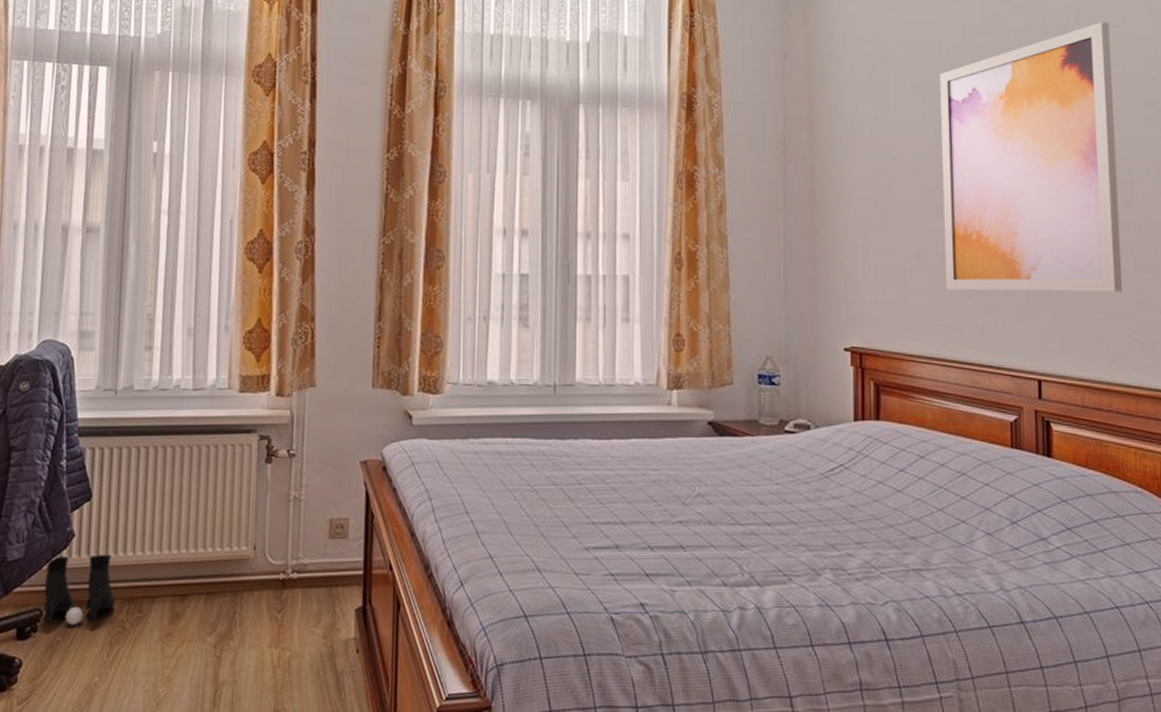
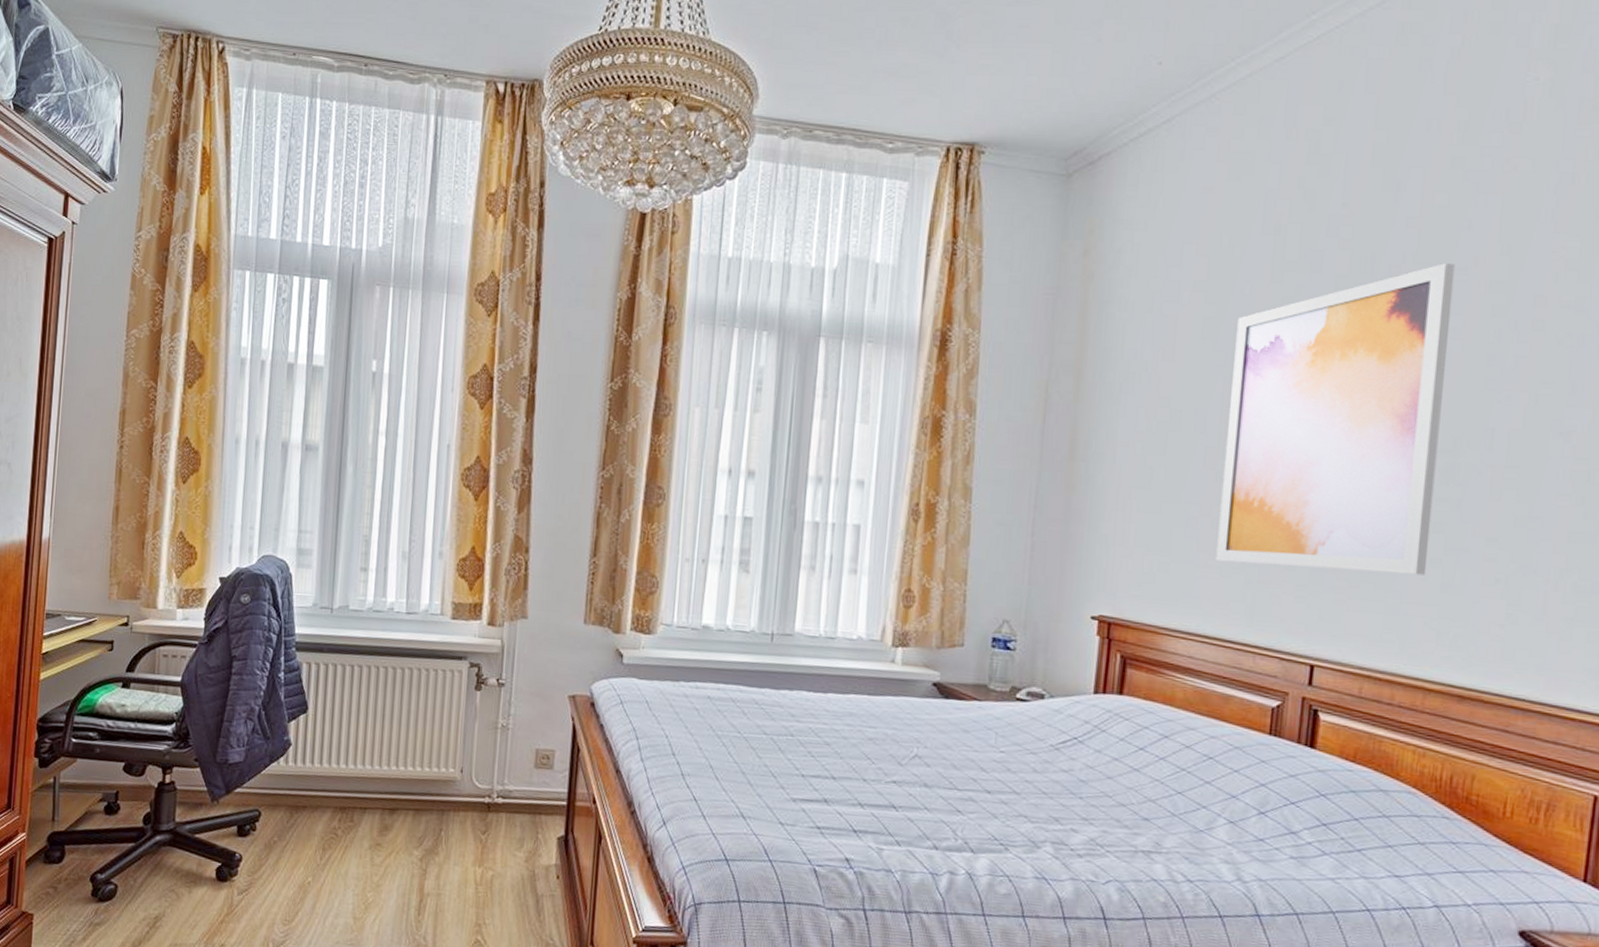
boots: present [44,554,116,626] -> none [262,762,329,828]

